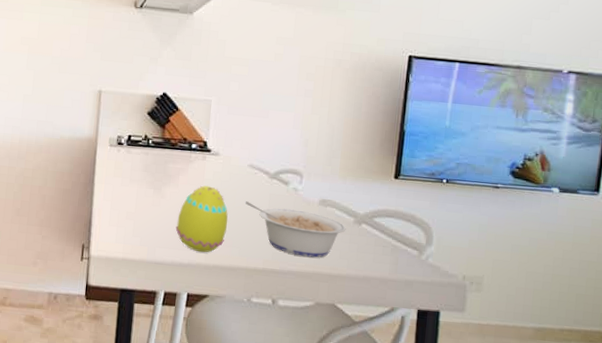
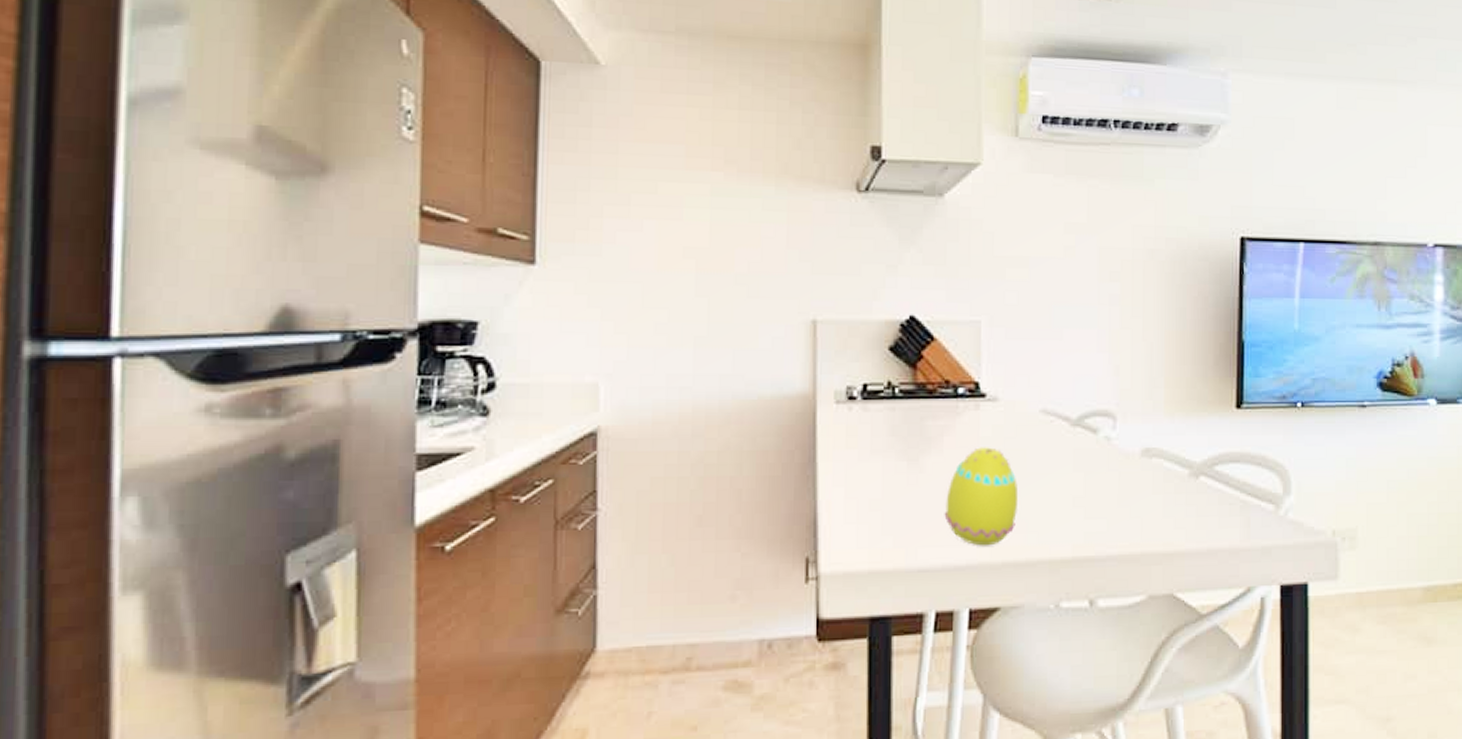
legume: present [245,201,346,258] -> none [1040,463,1180,532]

